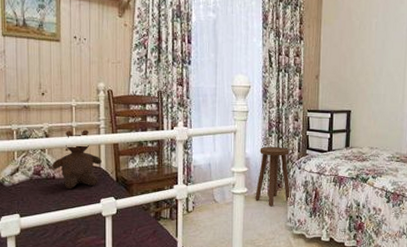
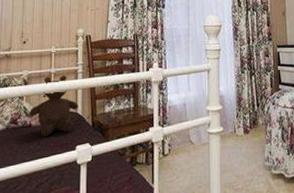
stool: present [255,146,291,207] -> none [231,83,267,146]

